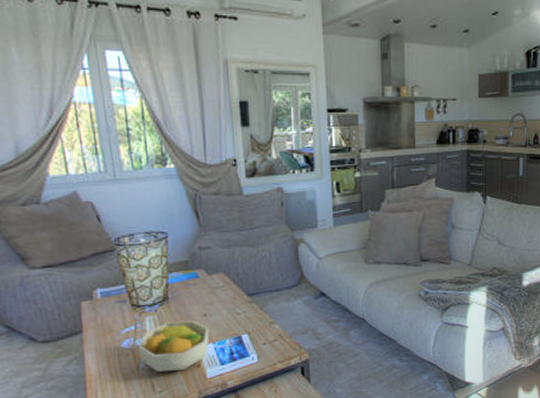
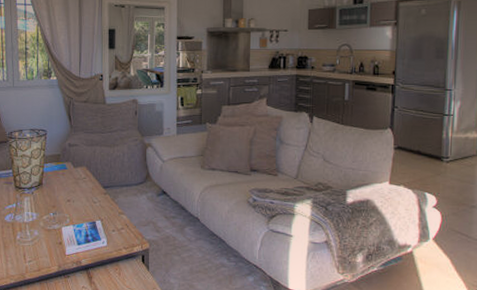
fruit bowl: present [138,320,209,372] -> none [16,203,71,245]

